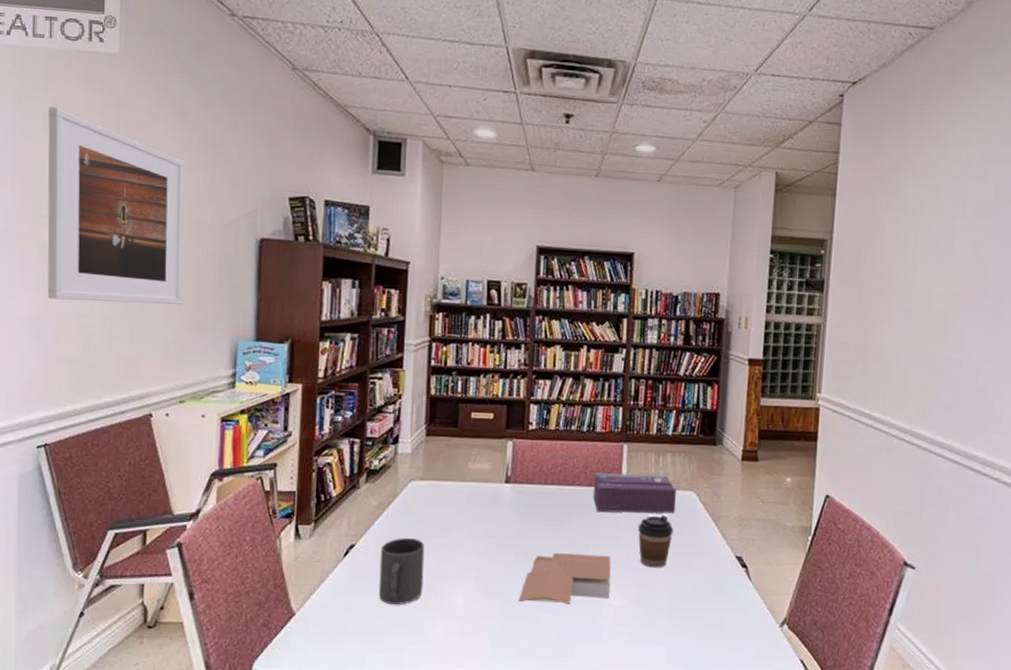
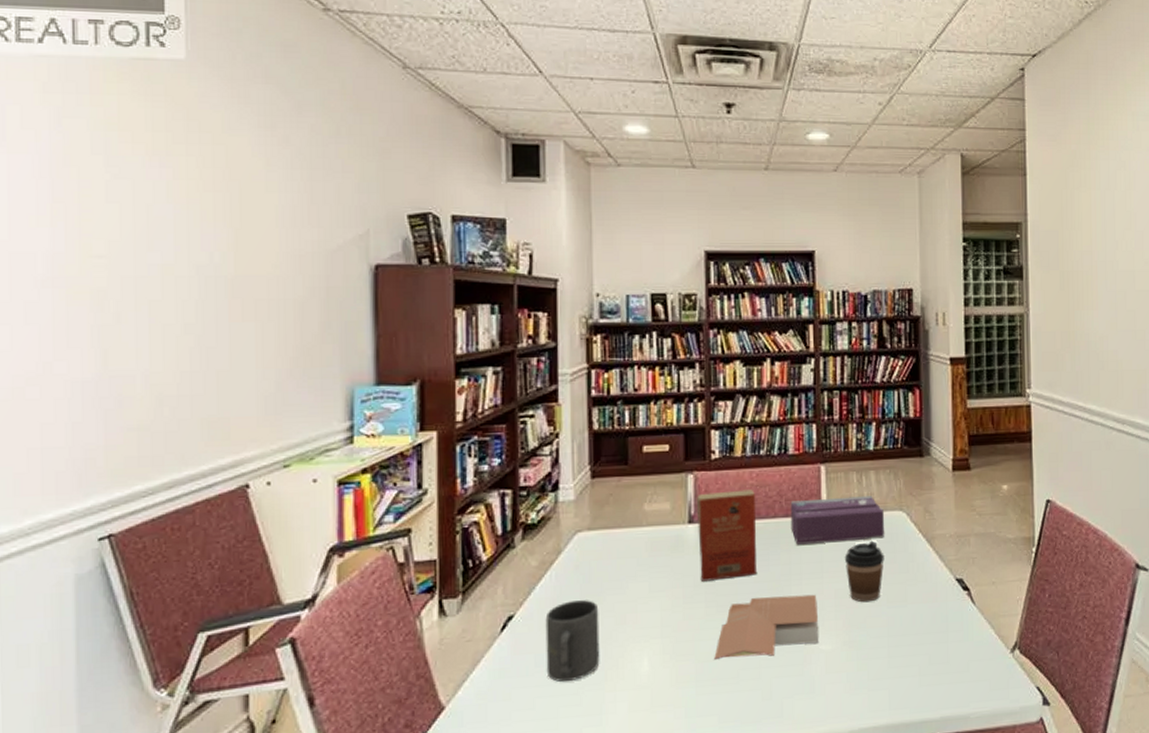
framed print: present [47,106,185,304] -> none [97,125,281,356]
paperback book: none [512,458,565,534] -> present [696,490,758,582]

